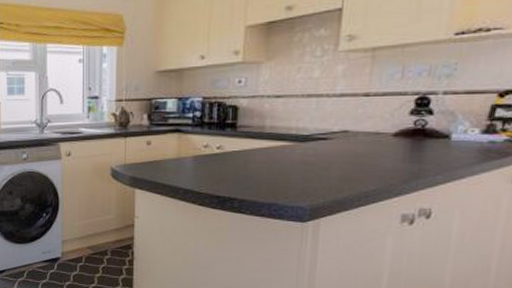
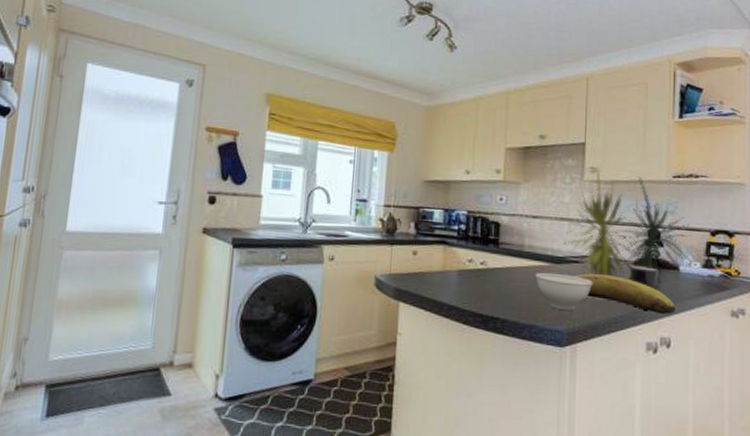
bowl: none [276,152,343,188] -> present [535,272,593,311]
plant: none [310,38,473,159] -> present [563,170,692,288]
fruit: none [321,148,442,185] -> present [574,273,676,314]
mug: none [386,138,424,161] -> present [629,266,659,290]

